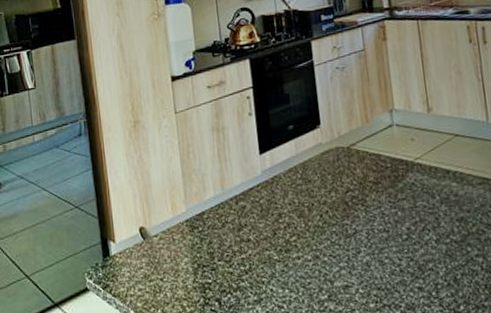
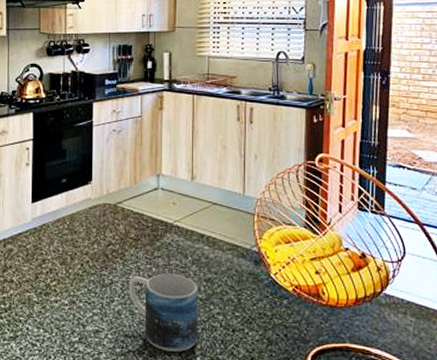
mug: none [374,216,458,302] -> present [129,273,198,352]

